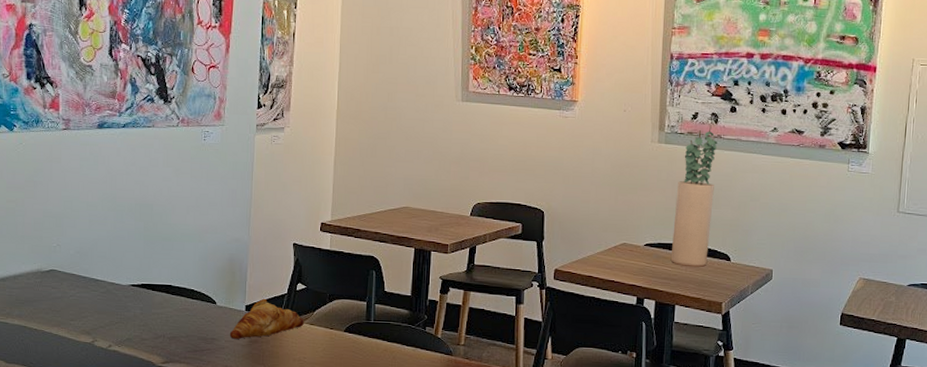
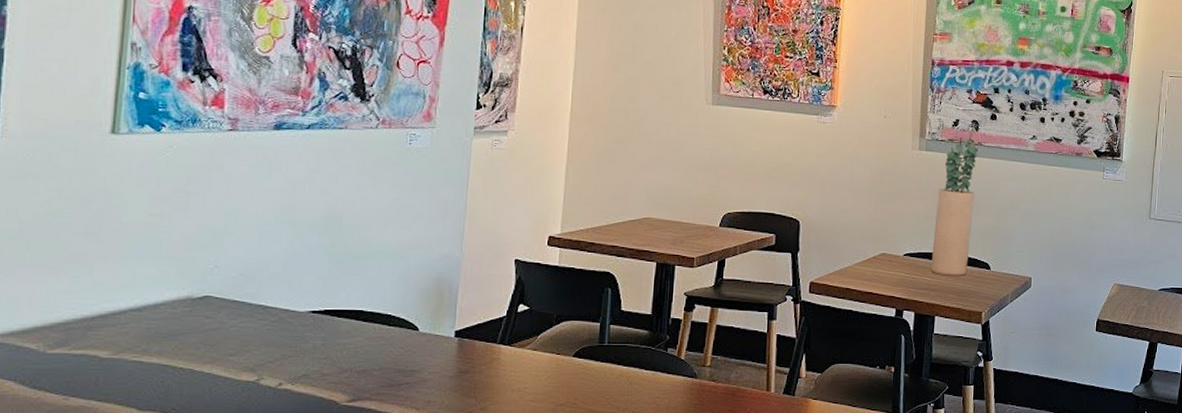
croissant: present [229,298,304,339] -> none [434,322,526,370]

